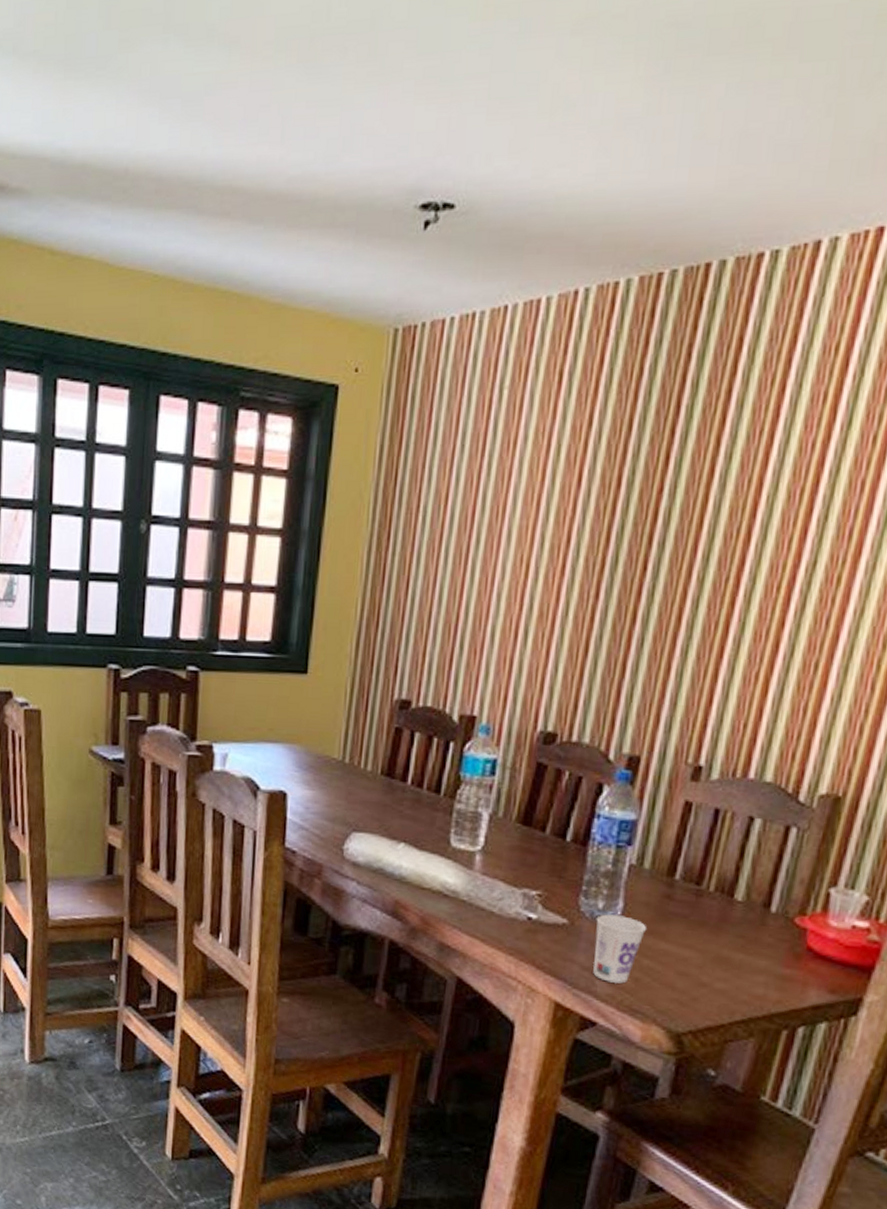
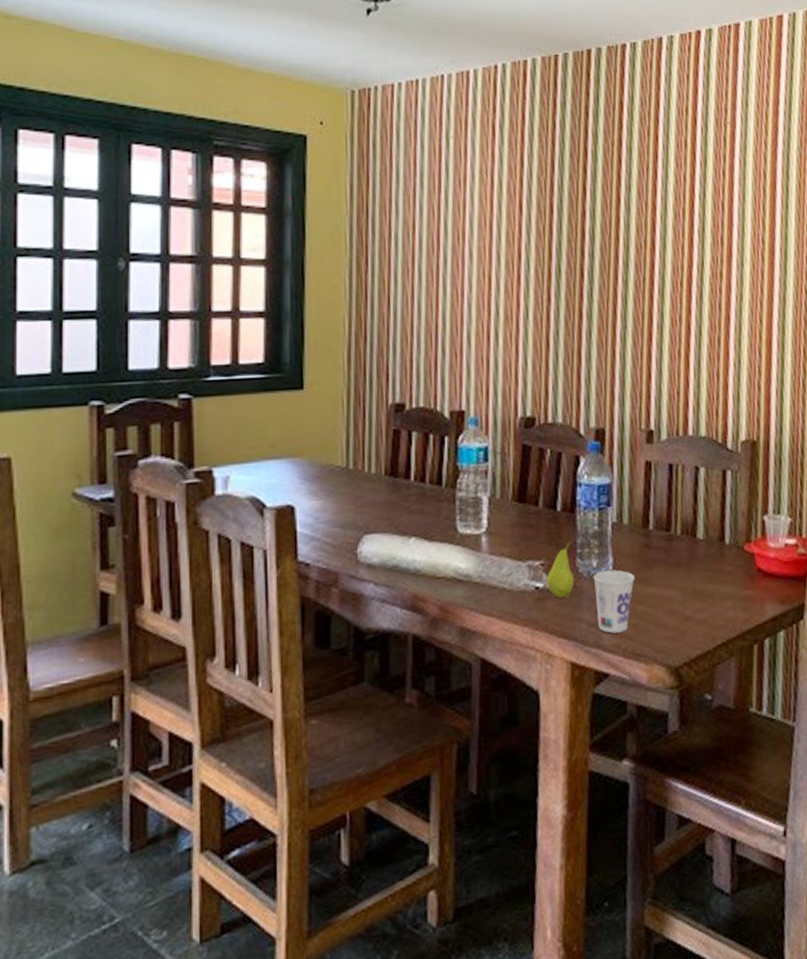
fruit: none [540,875,578,935] -> present [546,541,574,599]

